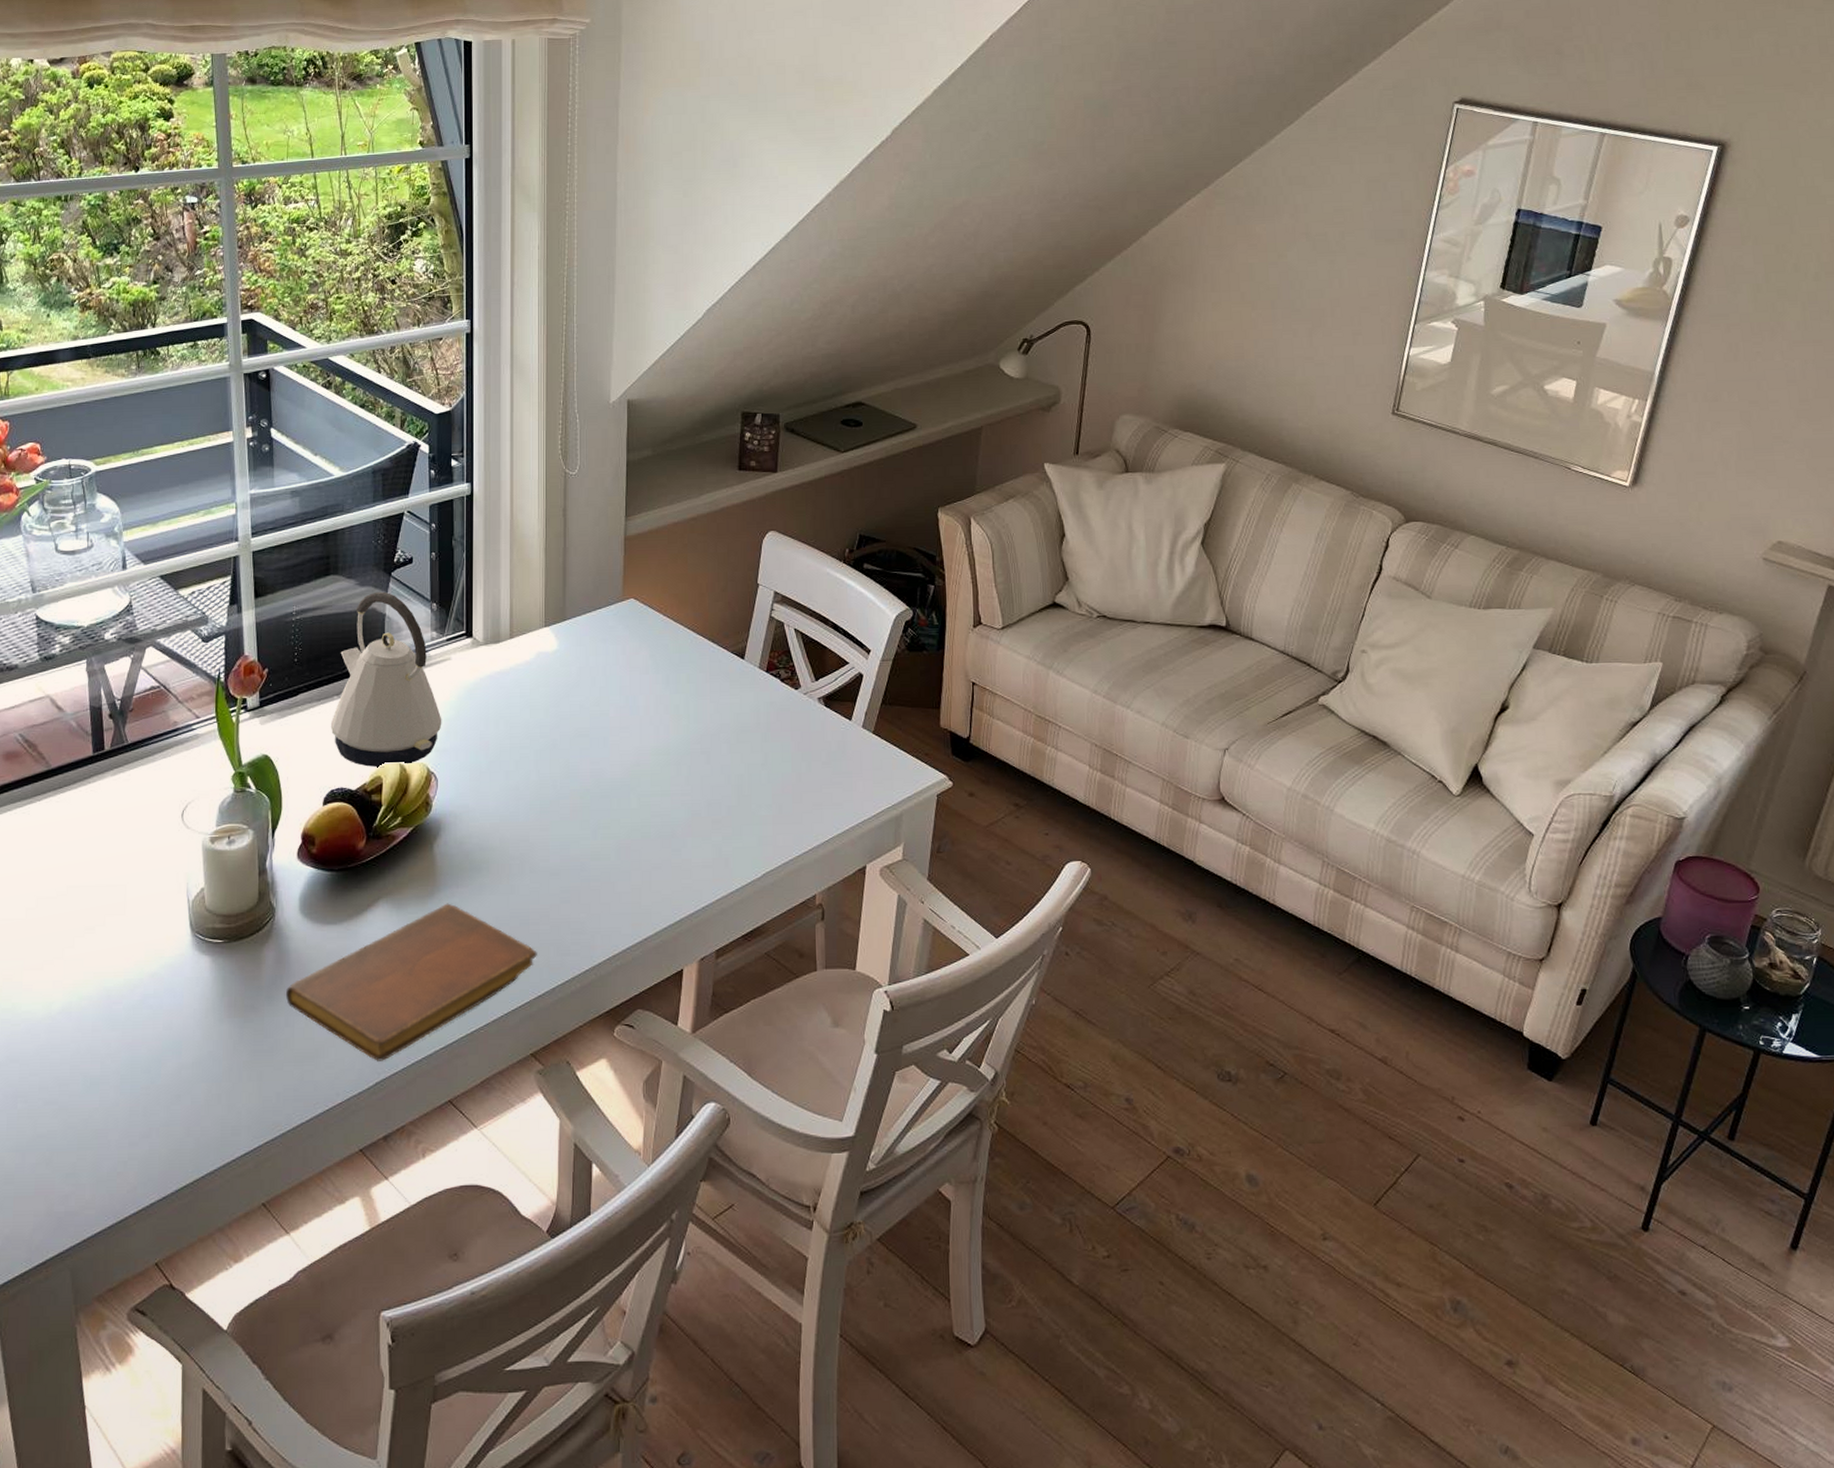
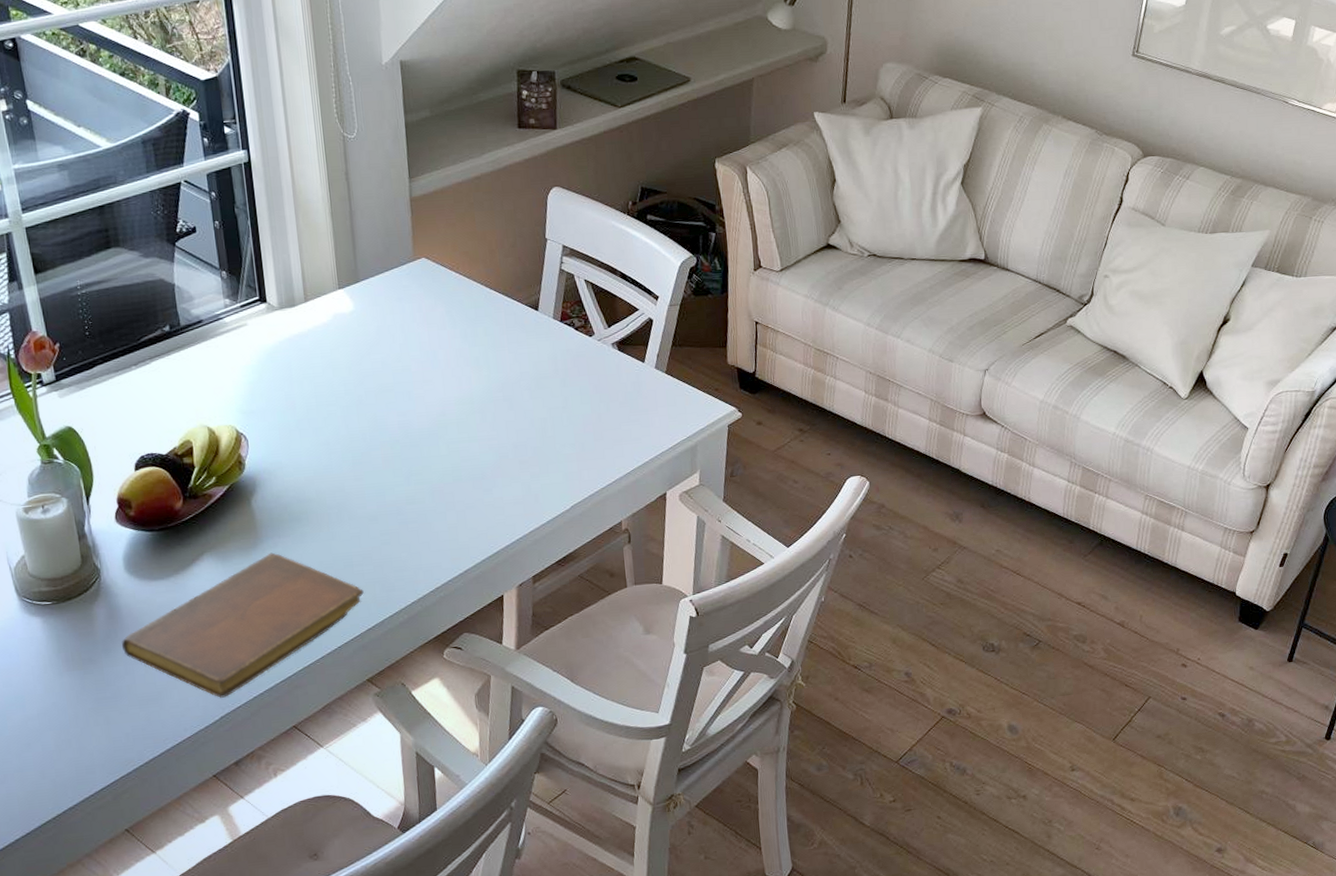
kettle: present [330,591,442,768] -> none [132,262,246,432]

